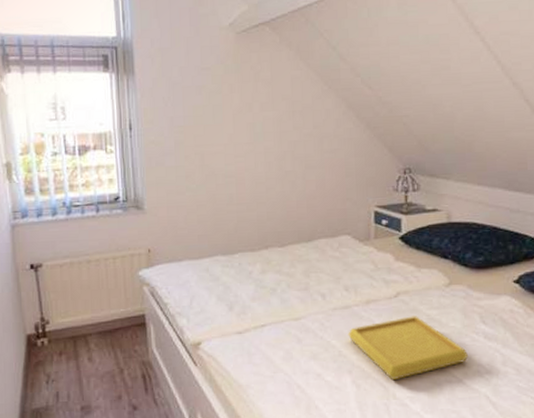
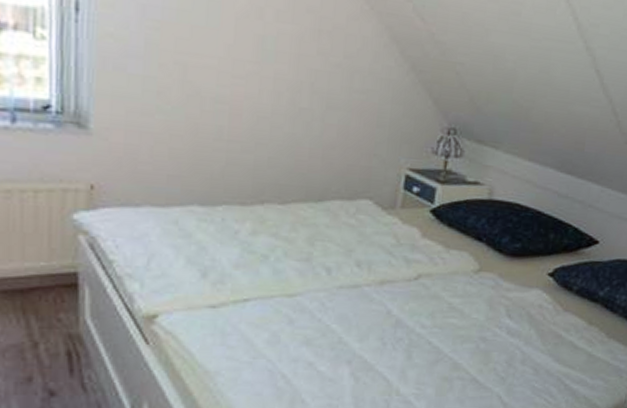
serving tray: present [348,316,468,381] -> none [352,303,486,375]

